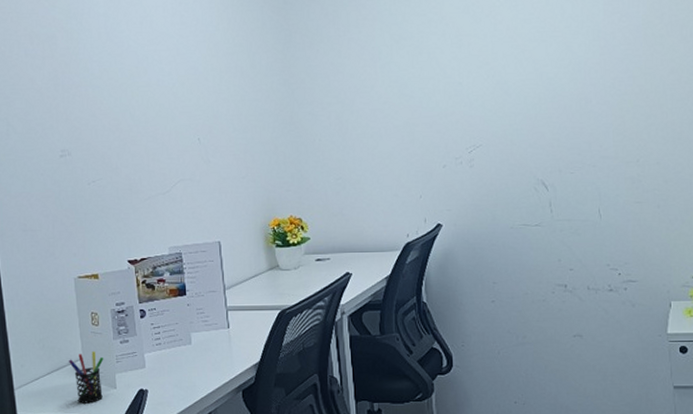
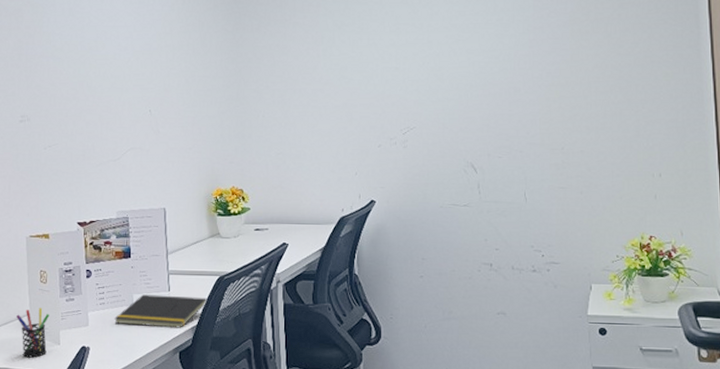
notepad: none [172,332,270,366] -> present [114,294,208,328]

